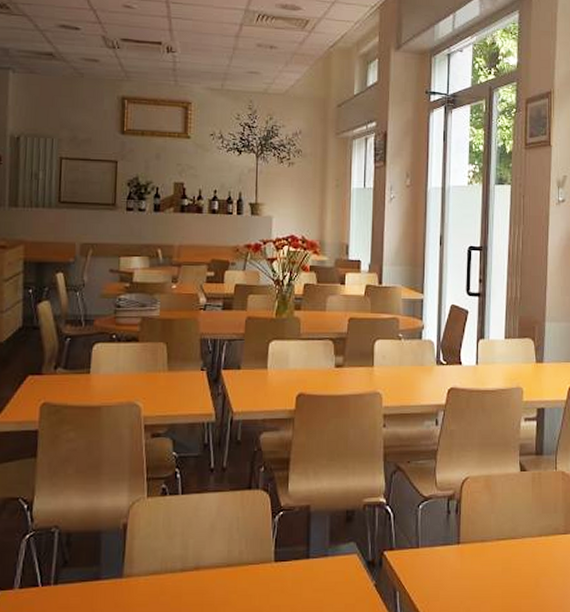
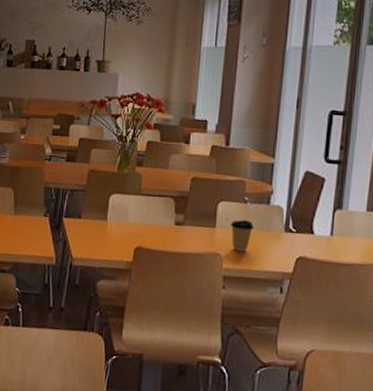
coffee cup: none [387,357,408,388] -> present [230,220,254,252]

